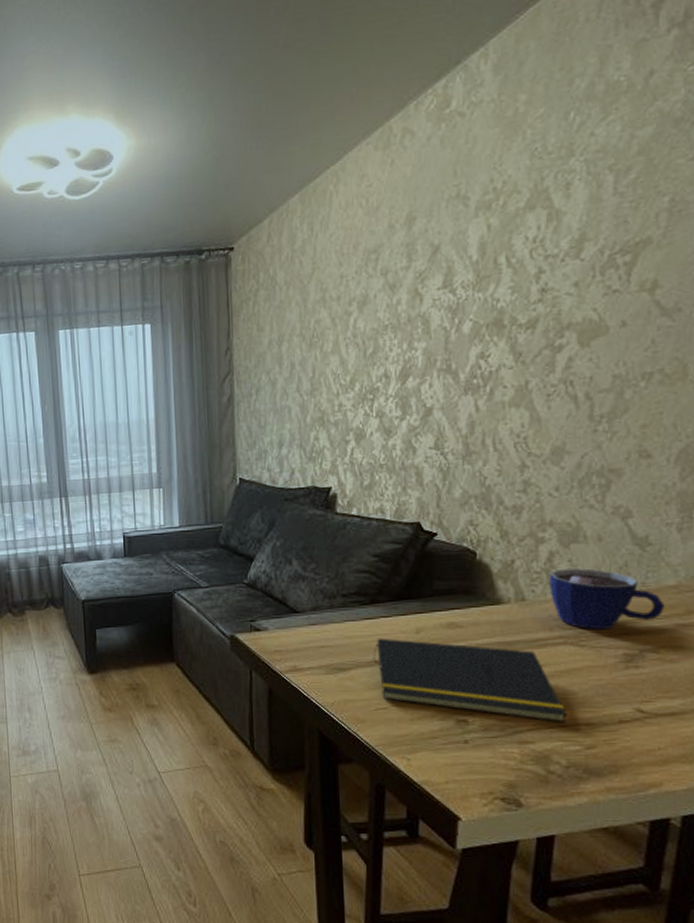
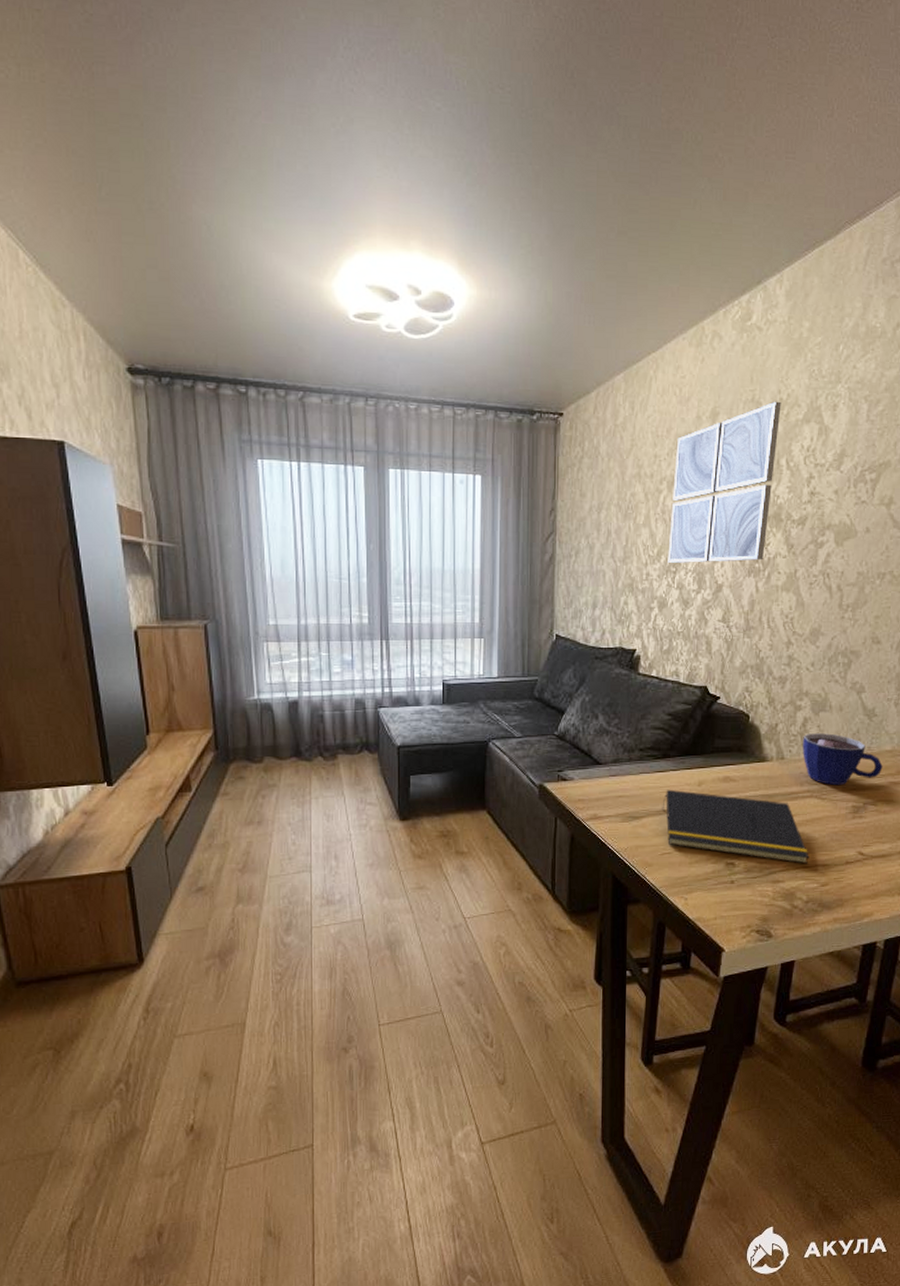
wall art: none [363,191,496,390] -> present [668,401,781,563]

